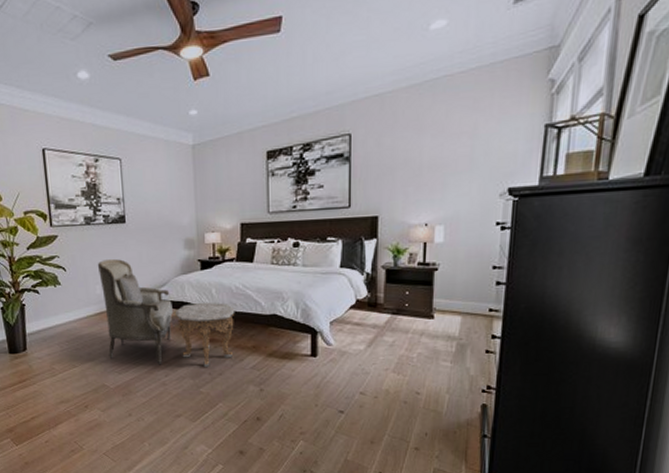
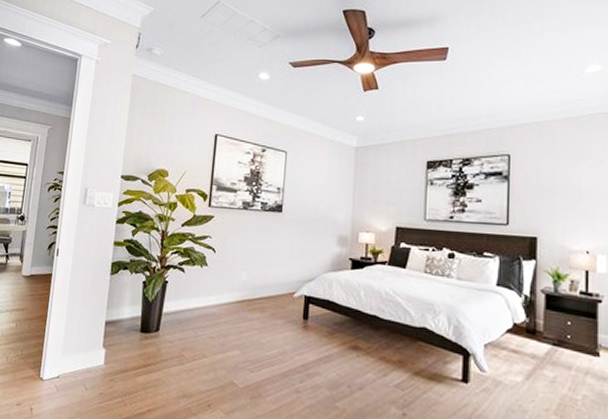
armchair: present [97,259,174,365] -> none [243,246,319,368]
side table: present [175,303,235,368] -> none [320,303,383,379]

